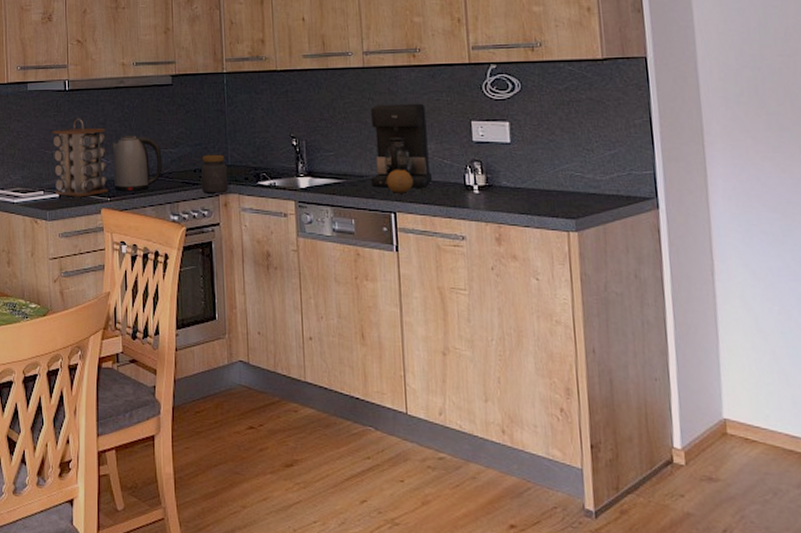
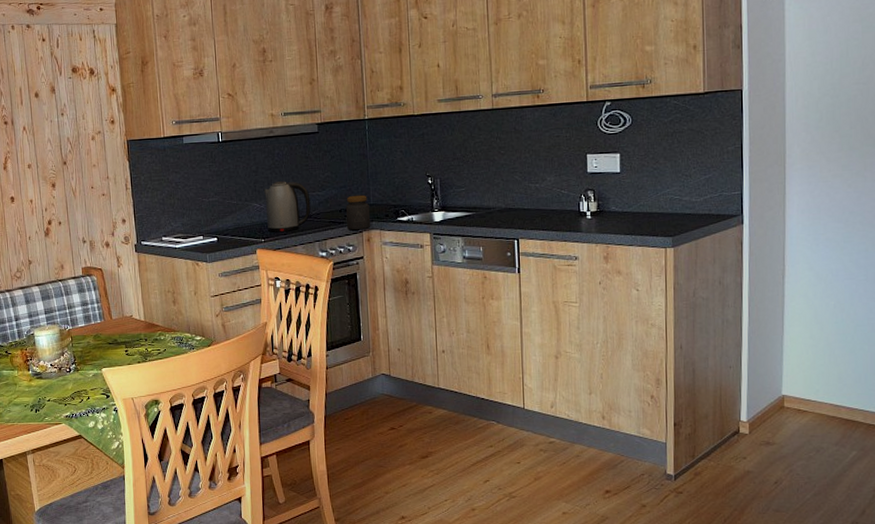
spice rack: present [52,118,108,197] -> none [208,167,262,241]
coffee maker: present [371,103,432,188] -> none [498,140,551,218]
fruit: present [386,169,413,193] -> none [510,200,534,222]

